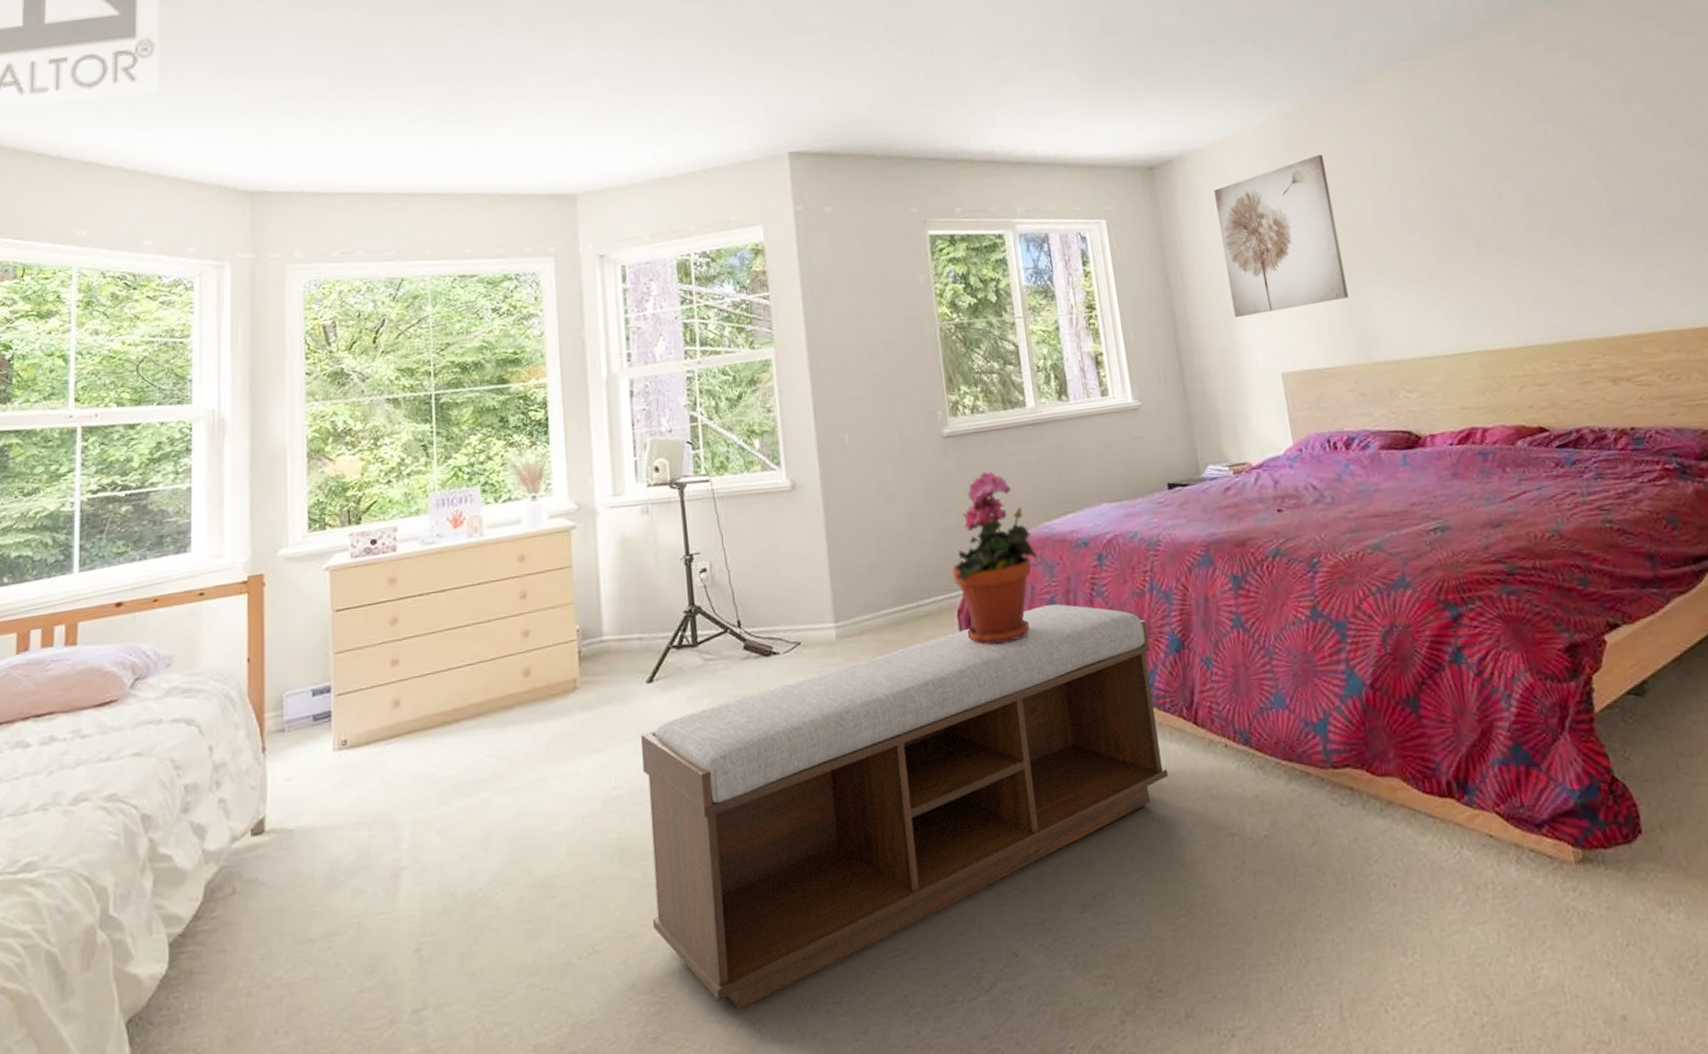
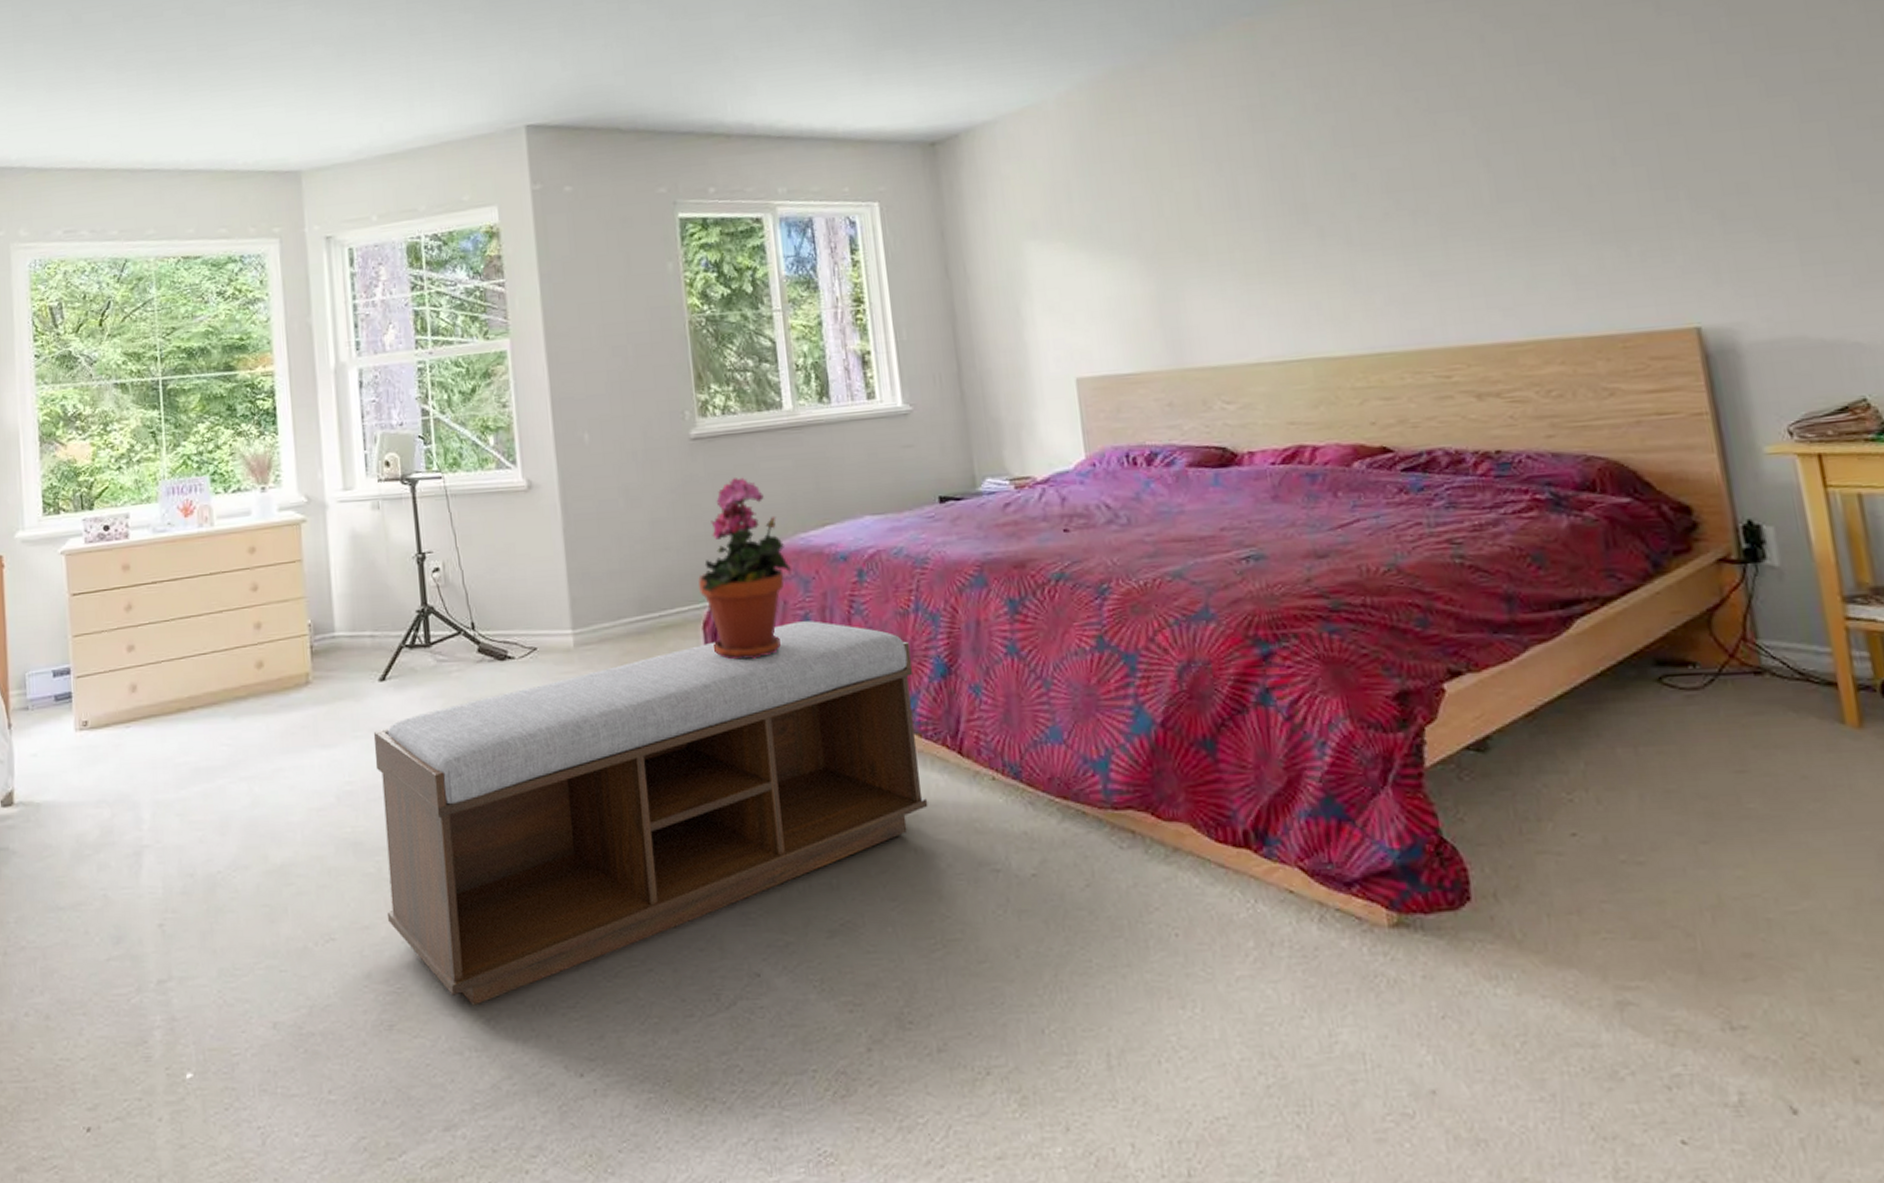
wall art: present [1214,155,1349,318] -> none [1006,128,1160,315]

